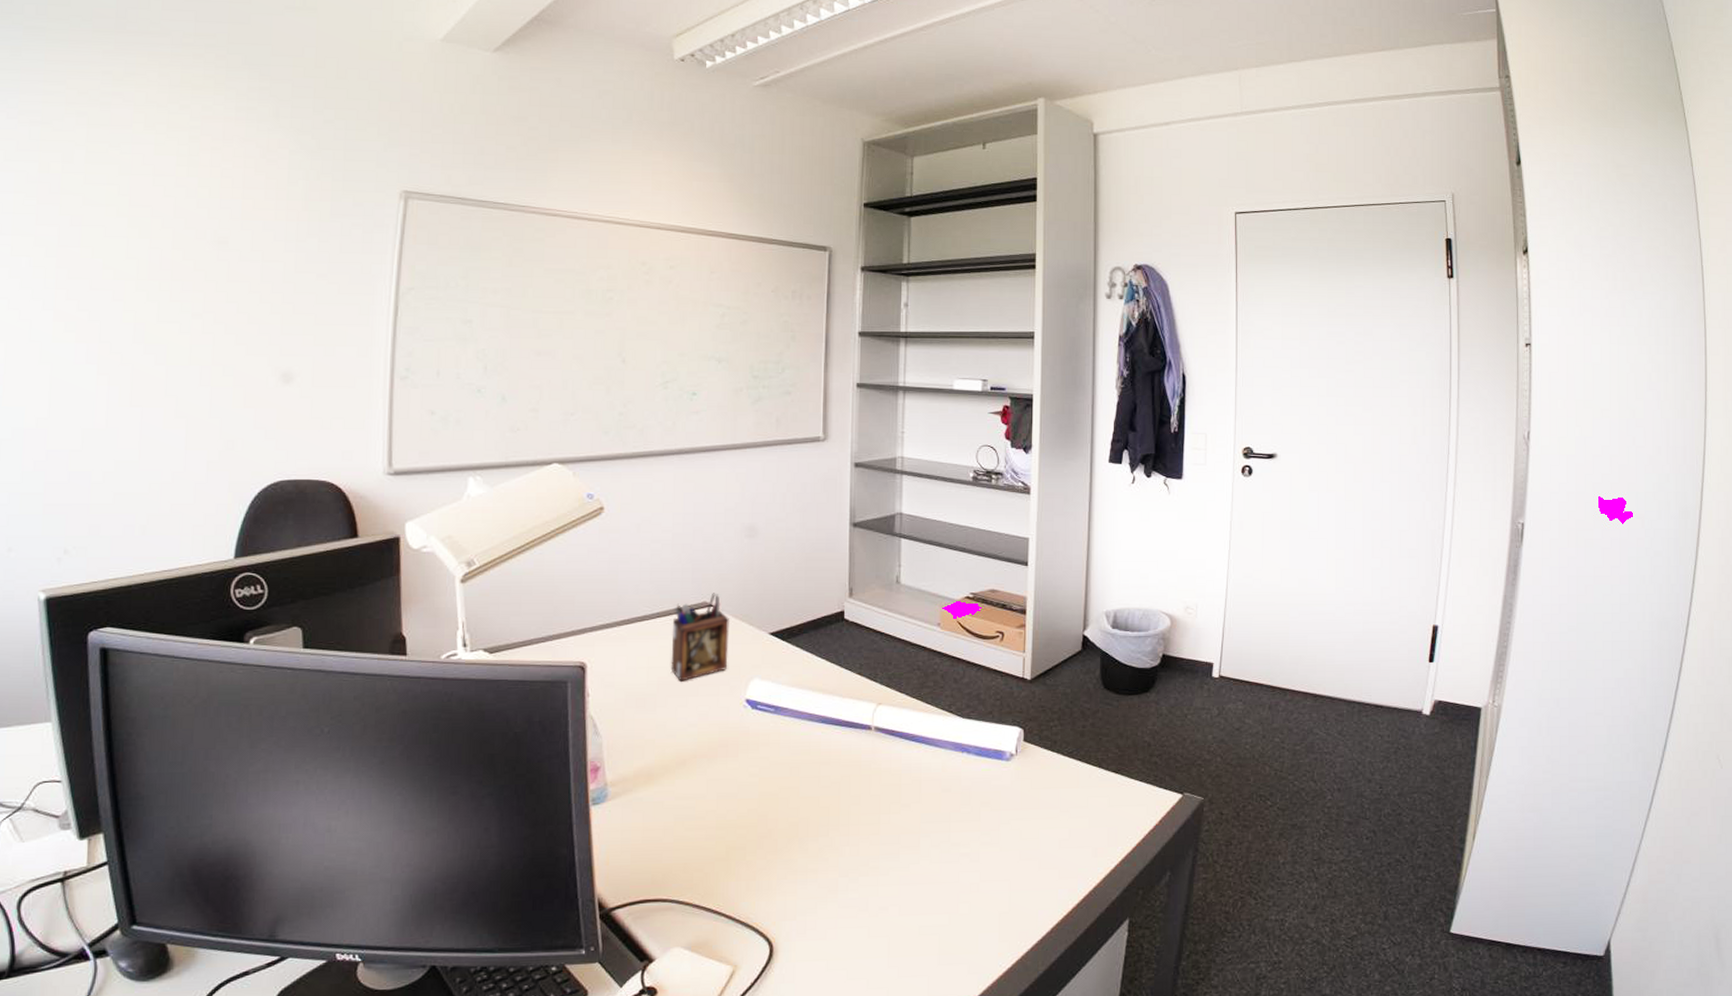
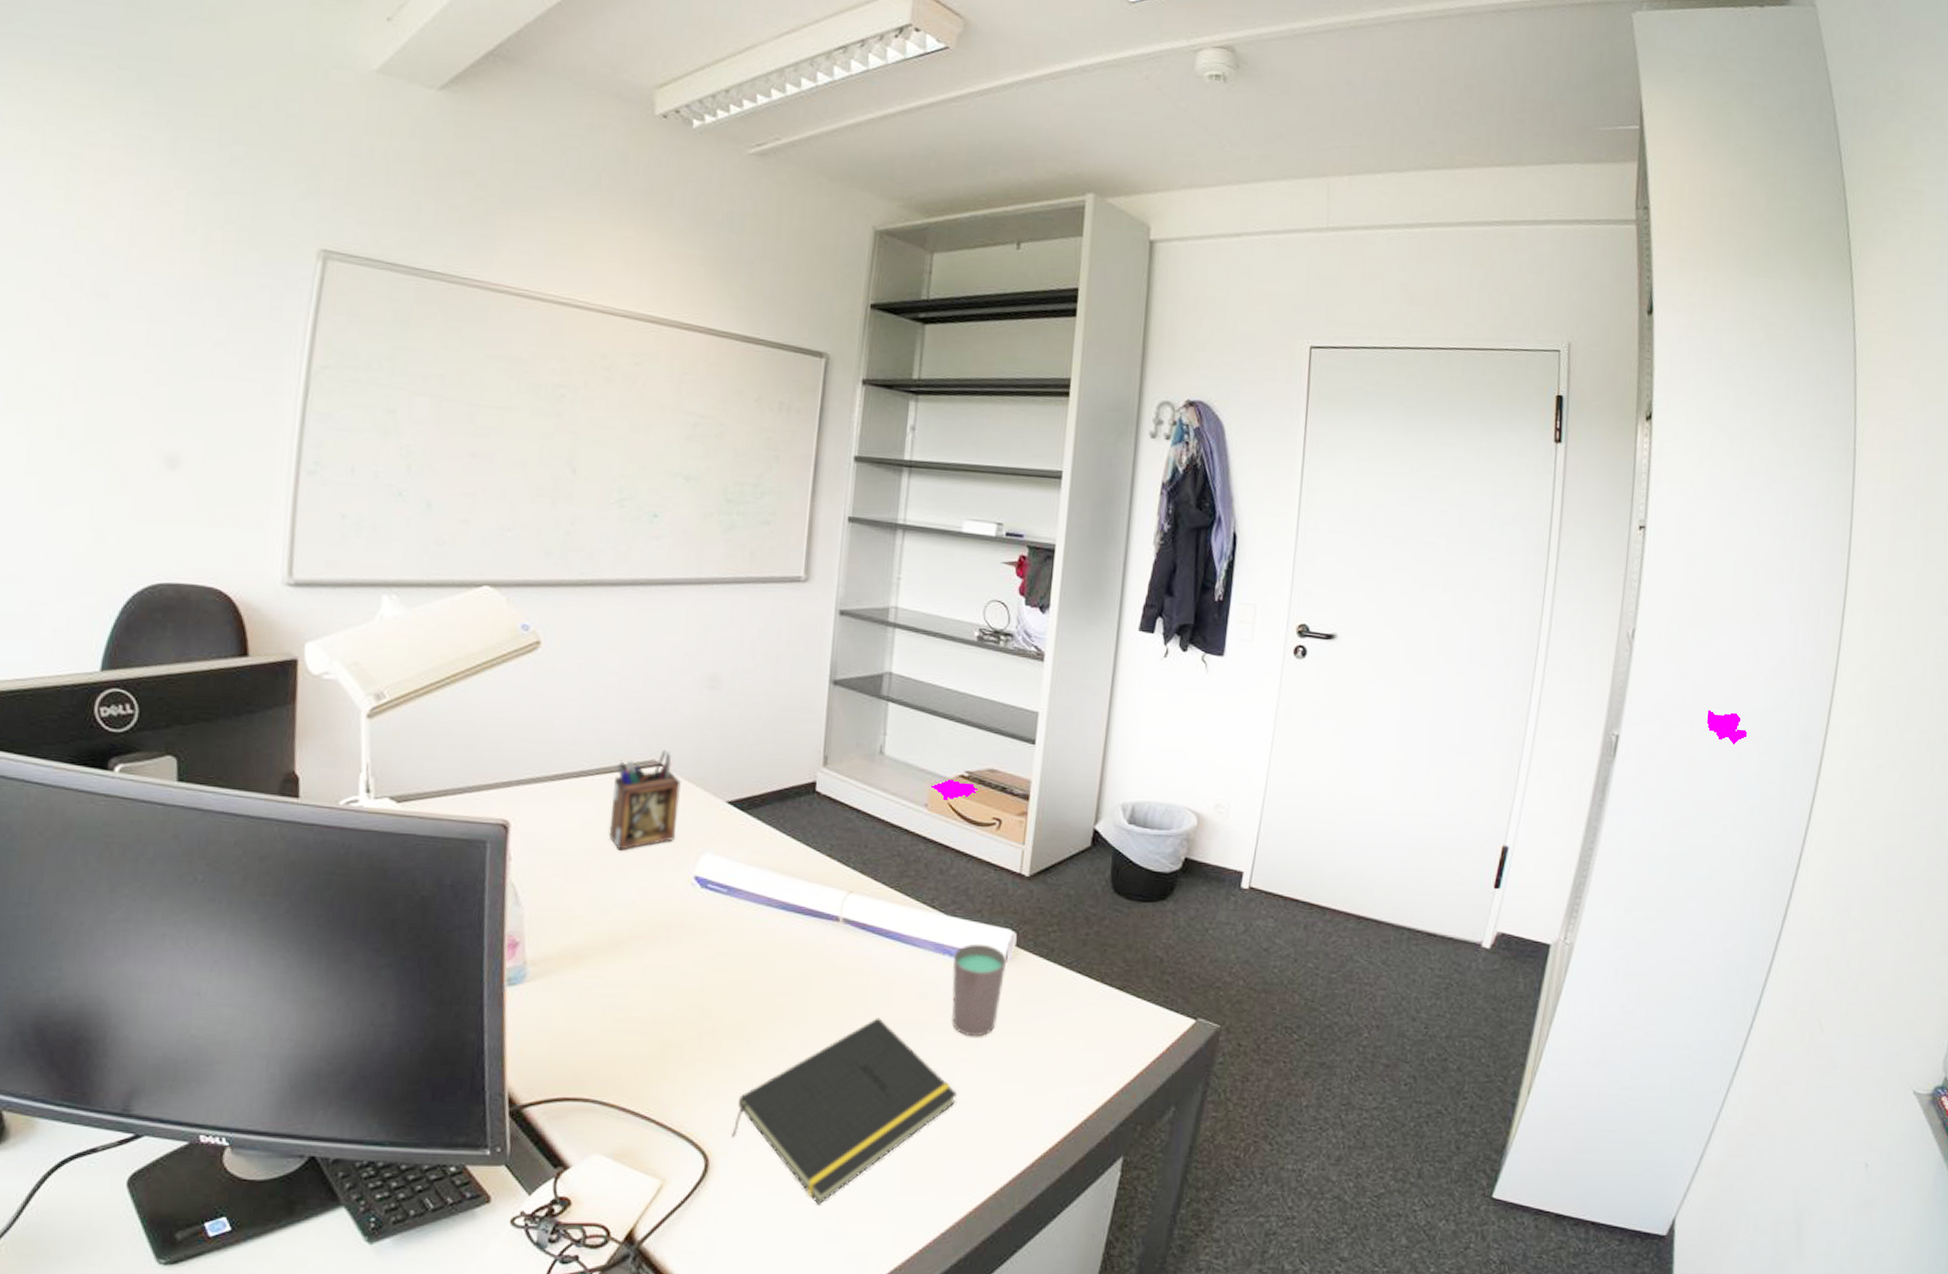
notepad: none [791,811,983,979] -> present [731,1018,958,1206]
cup: none [970,741,1017,823] -> present [951,943,1007,1037]

